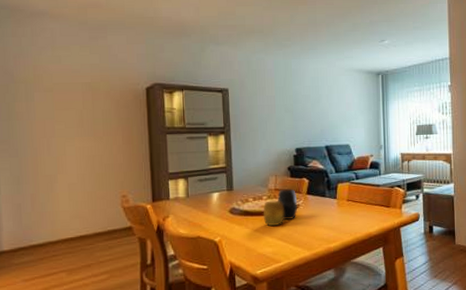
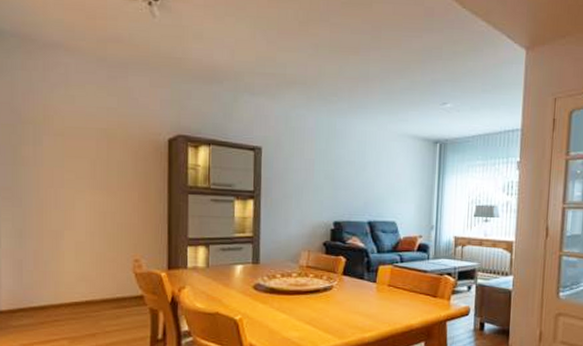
vase: present [263,189,298,226] -> none [291,267,332,307]

